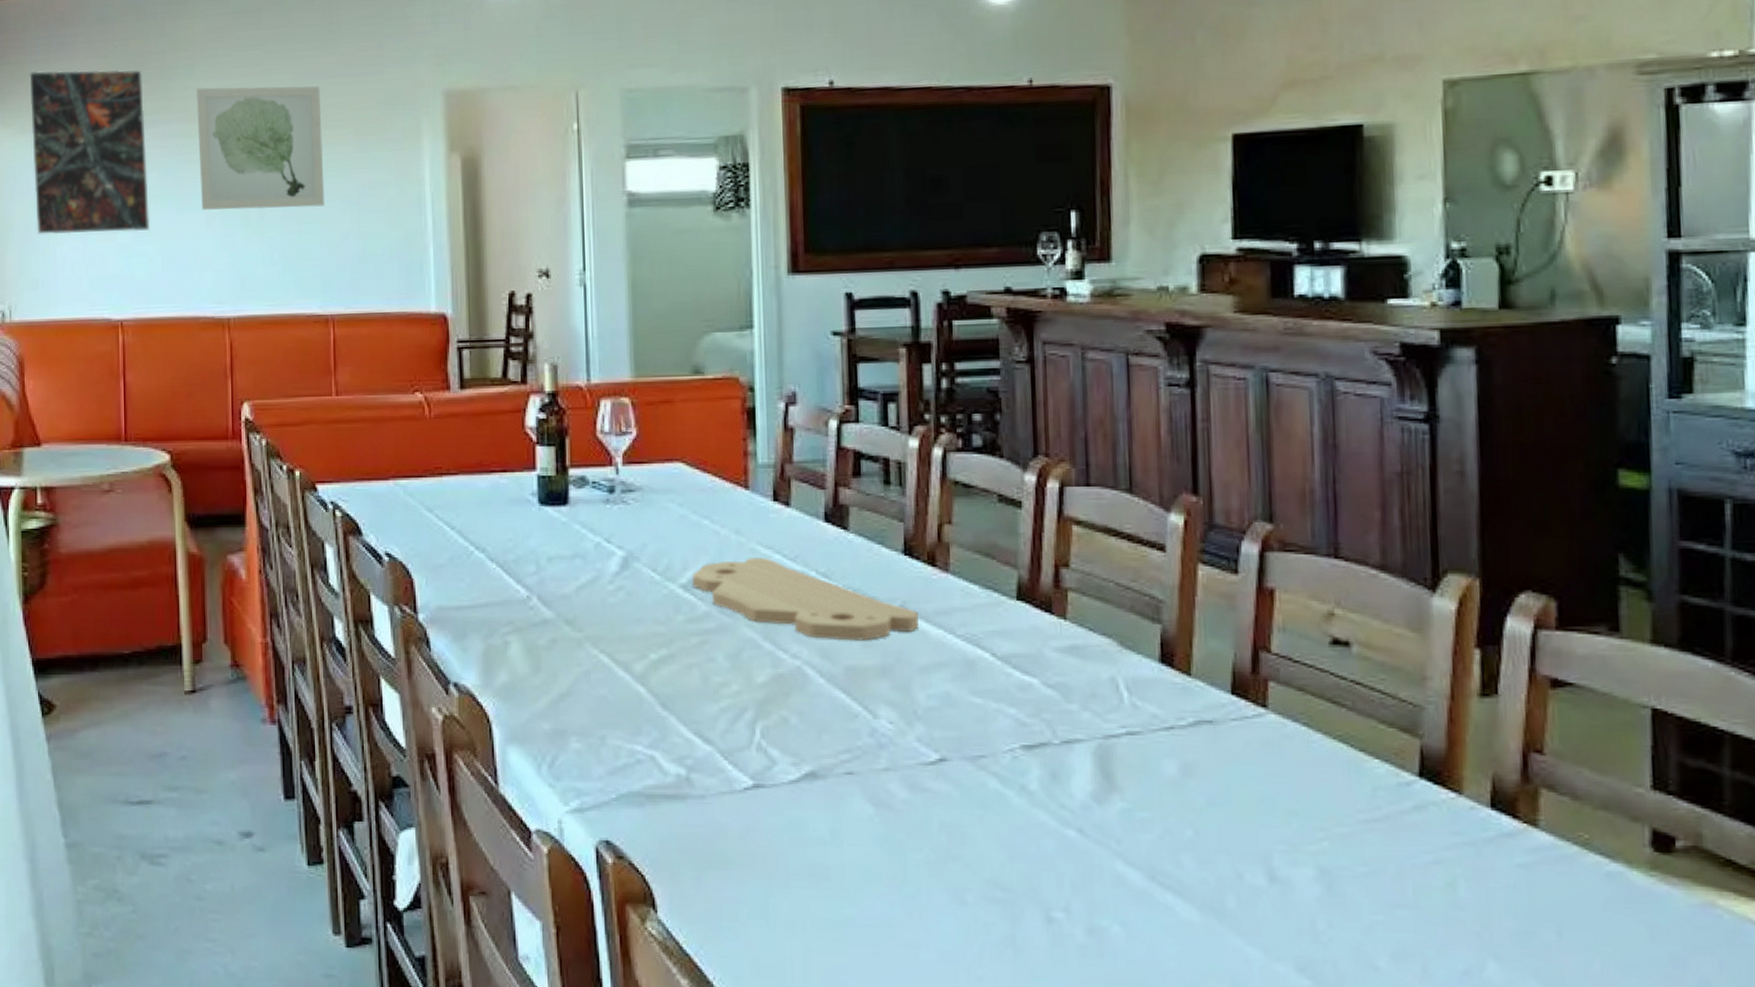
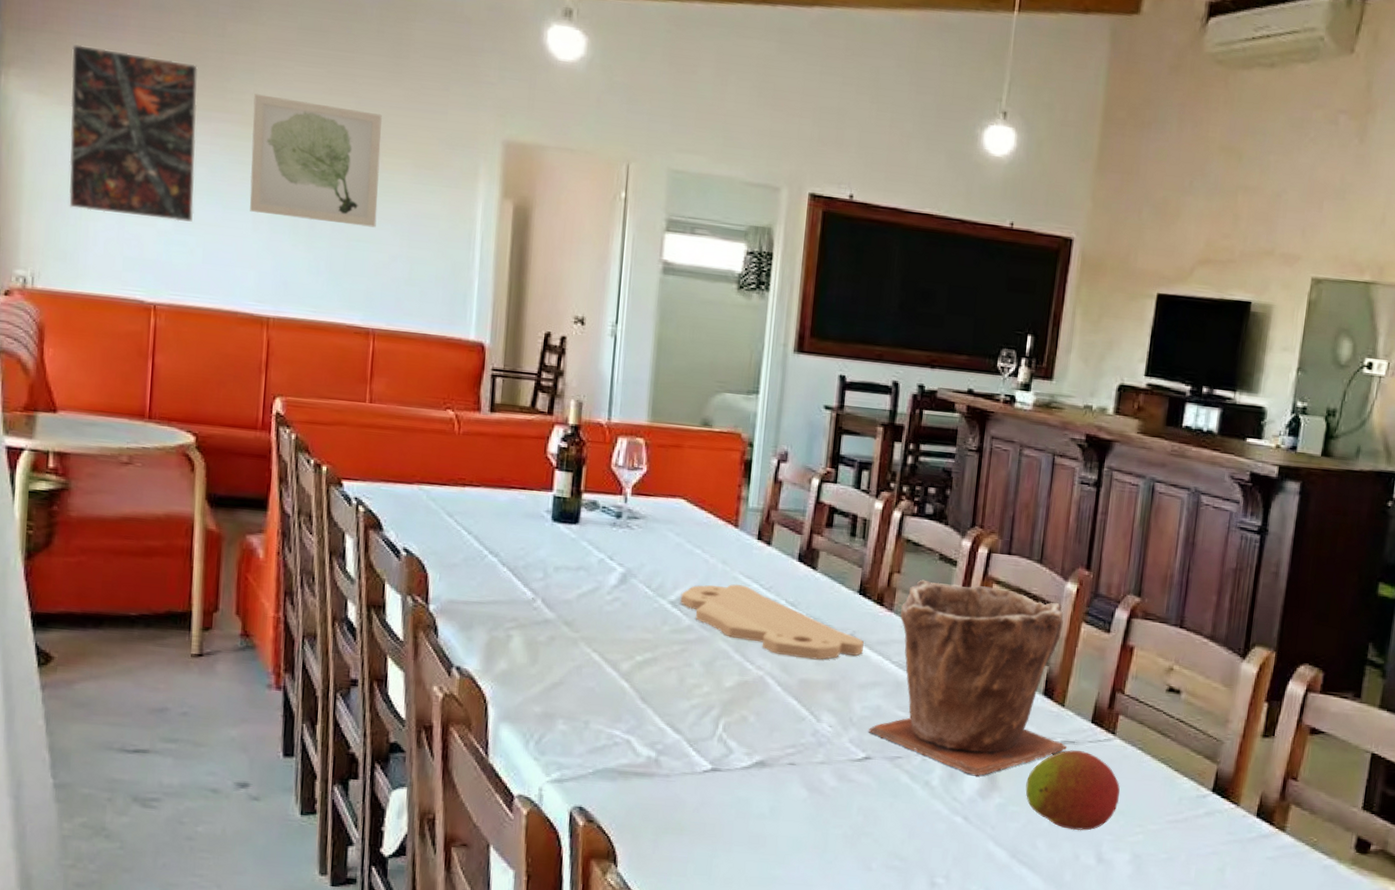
plant pot: none [939,529,1204,775] -> present [869,579,1068,777]
fruit: none [1154,732,1286,840] -> present [1025,750,1120,831]

